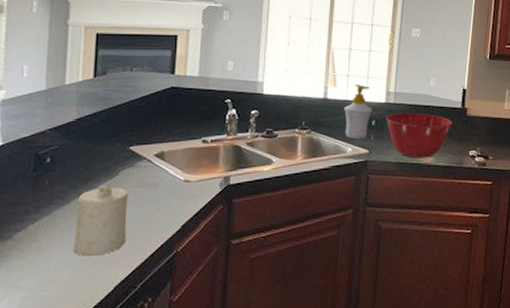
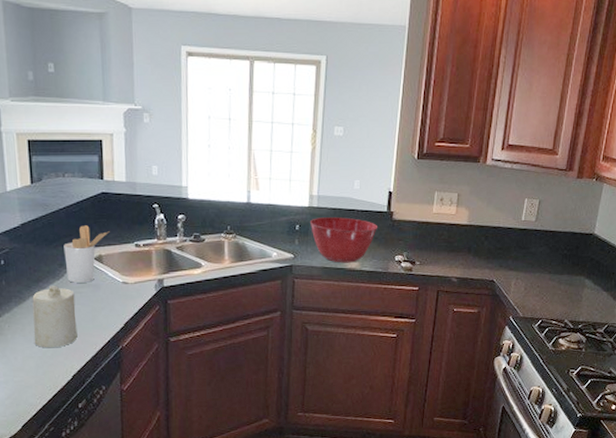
utensil holder: none [121,120,176,182] -> present [64,225,110,283]
soap bottle: present [344,84,373,140] -> none [268,188,297,245]

